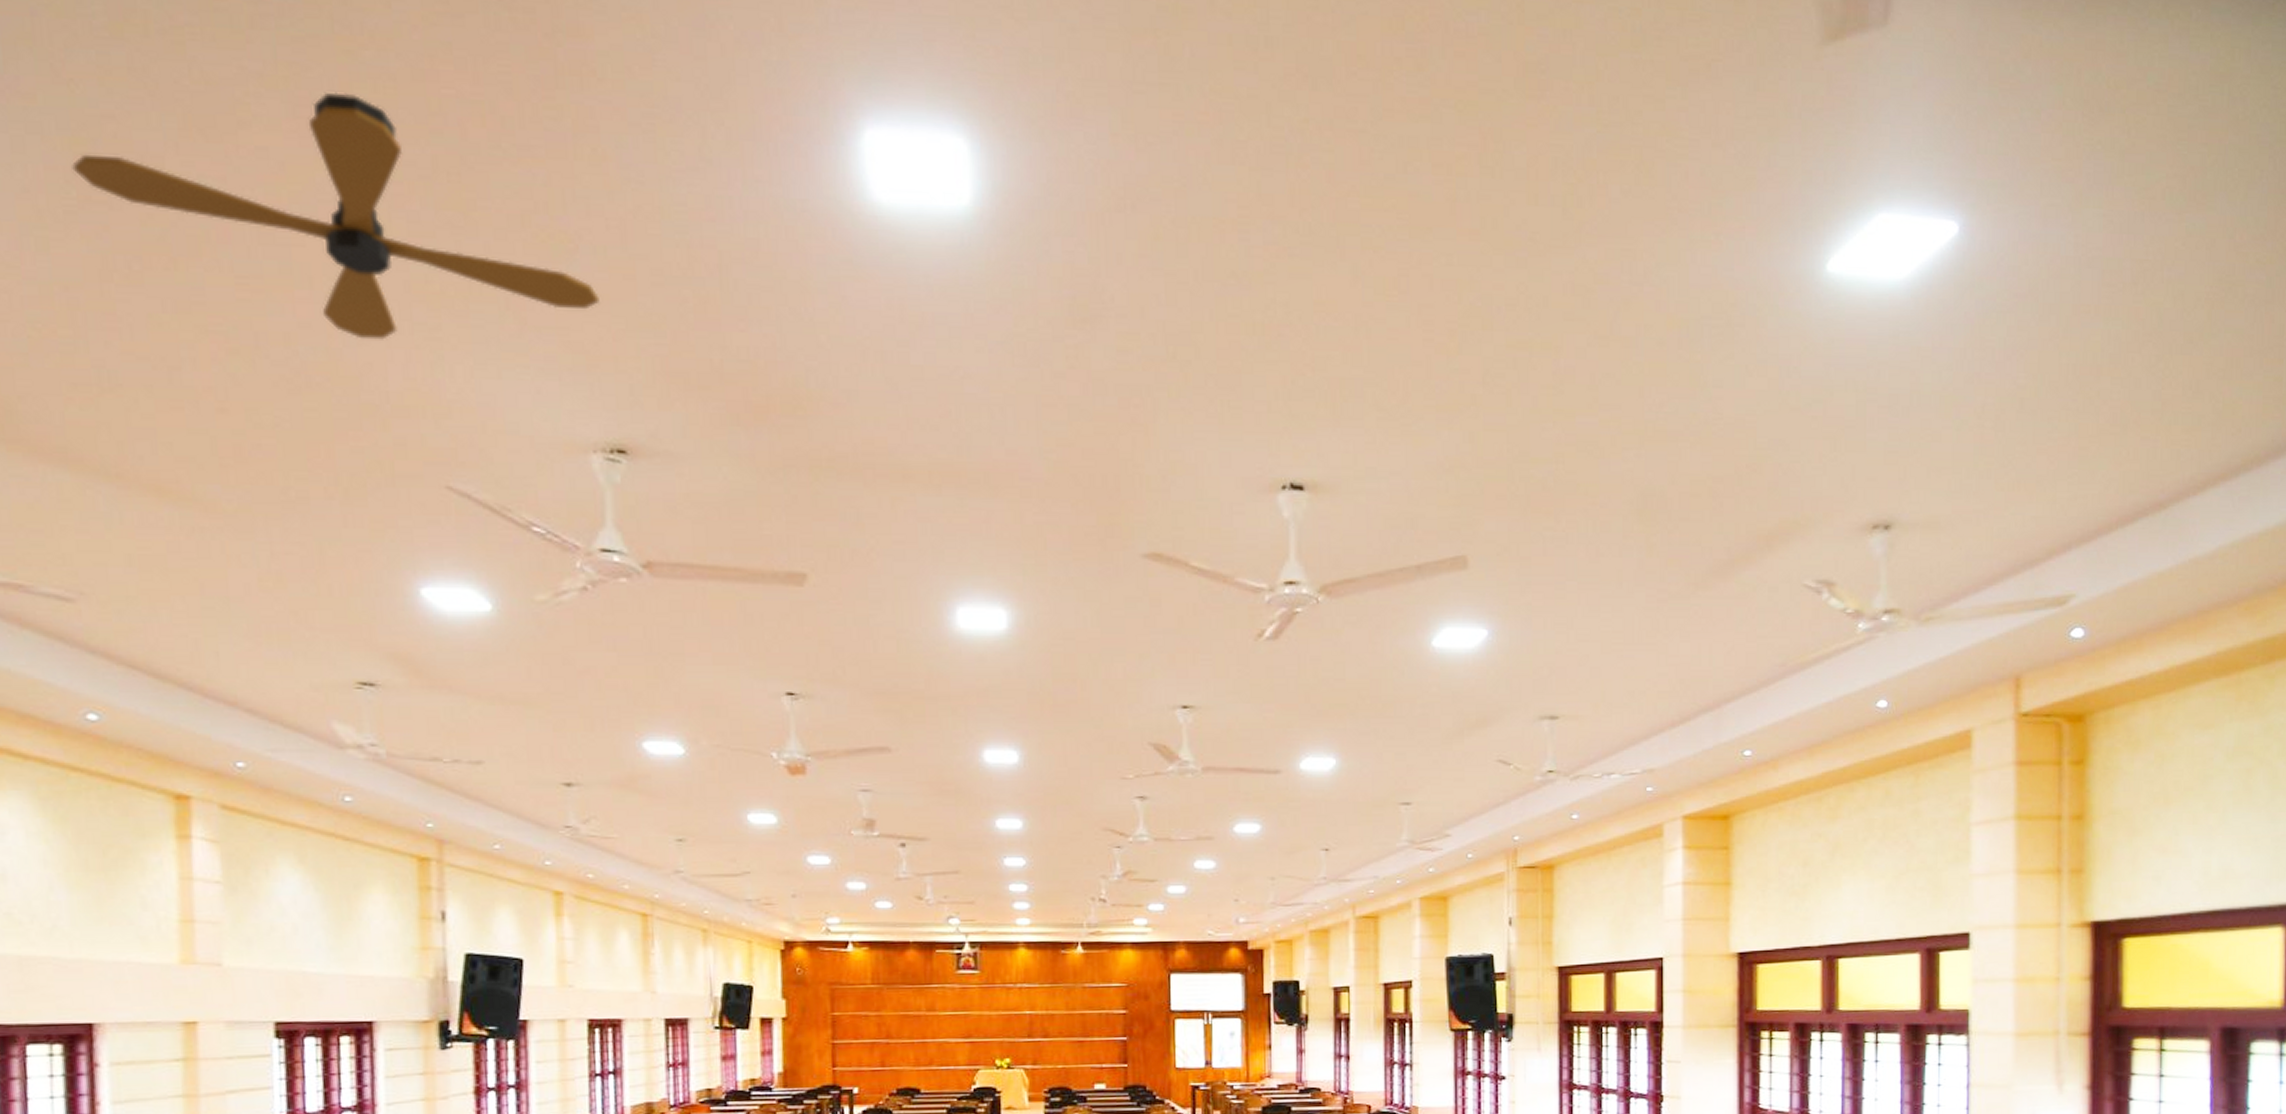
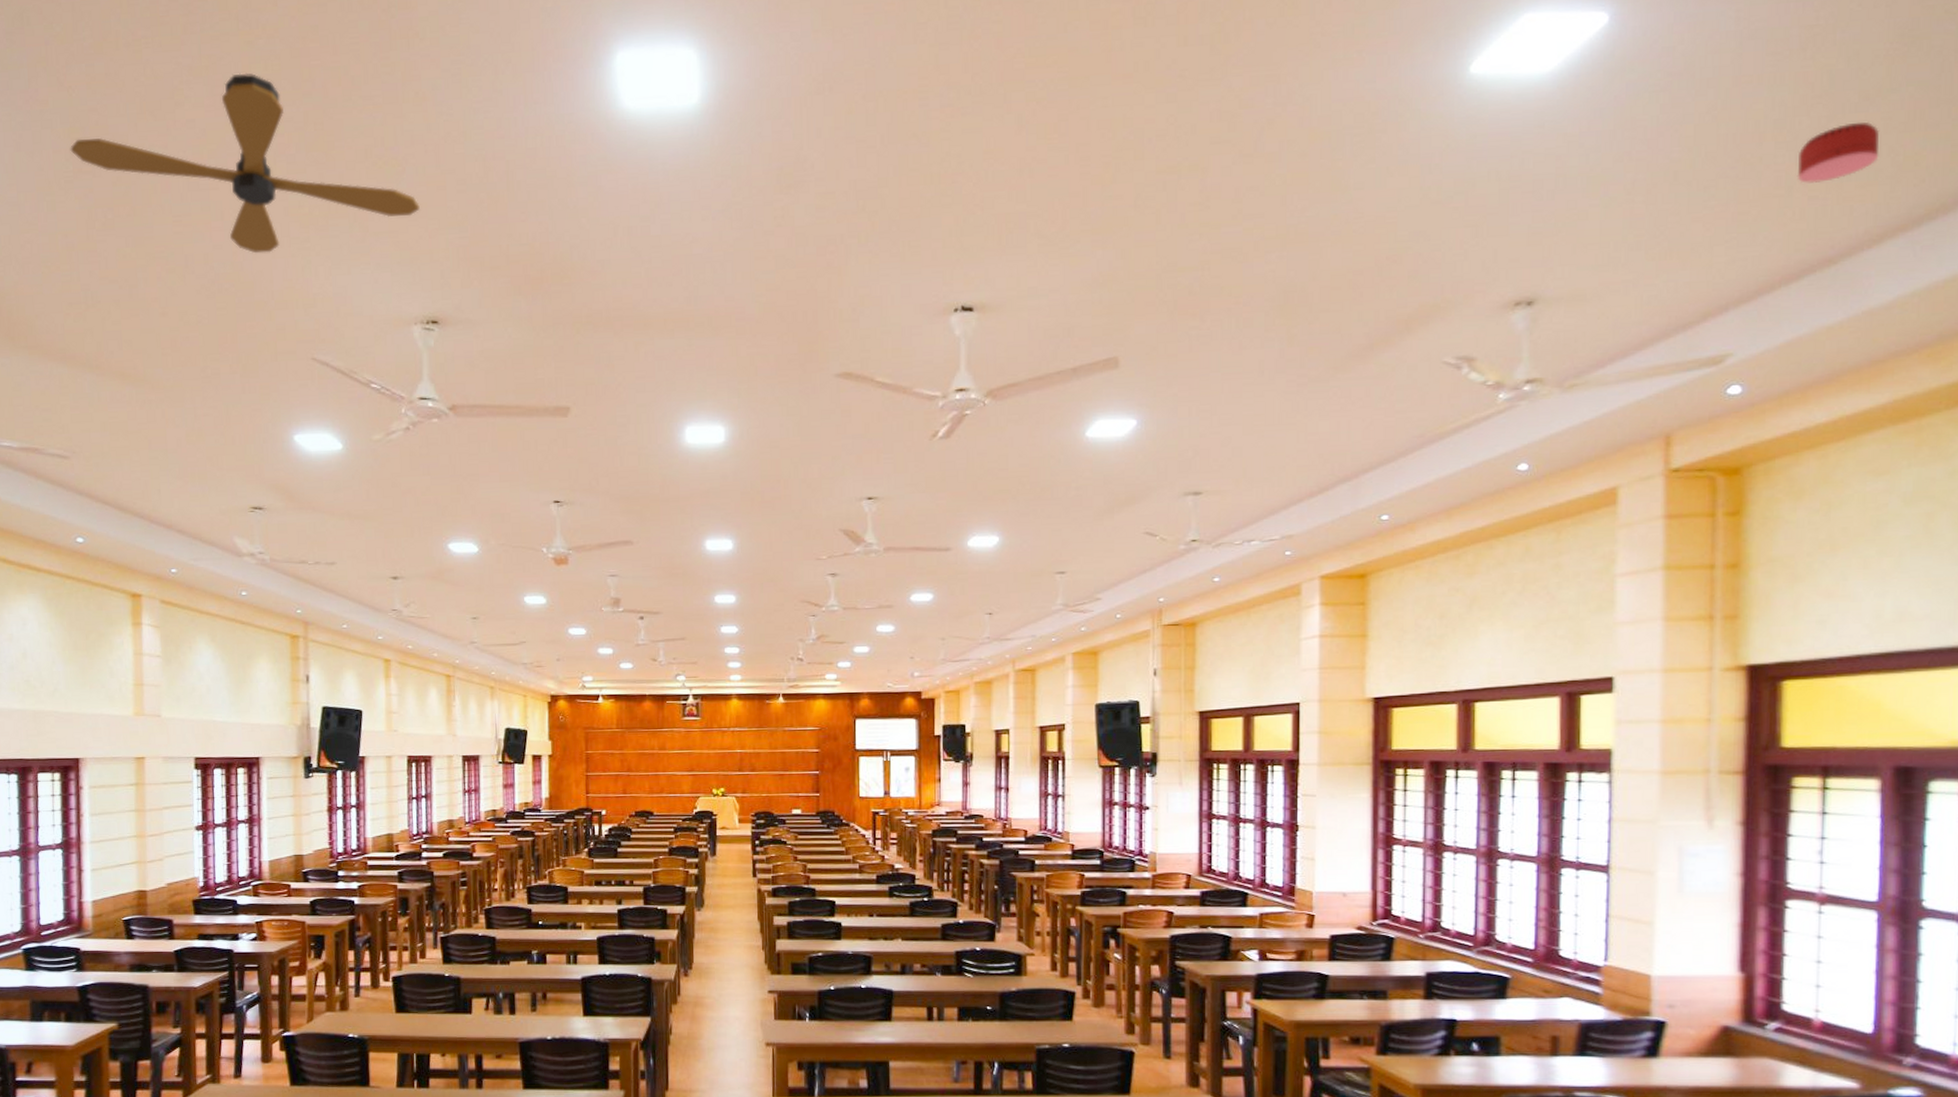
smoke detector: none [2130,364,2202,423] -> present [1797,121,1879,183]

